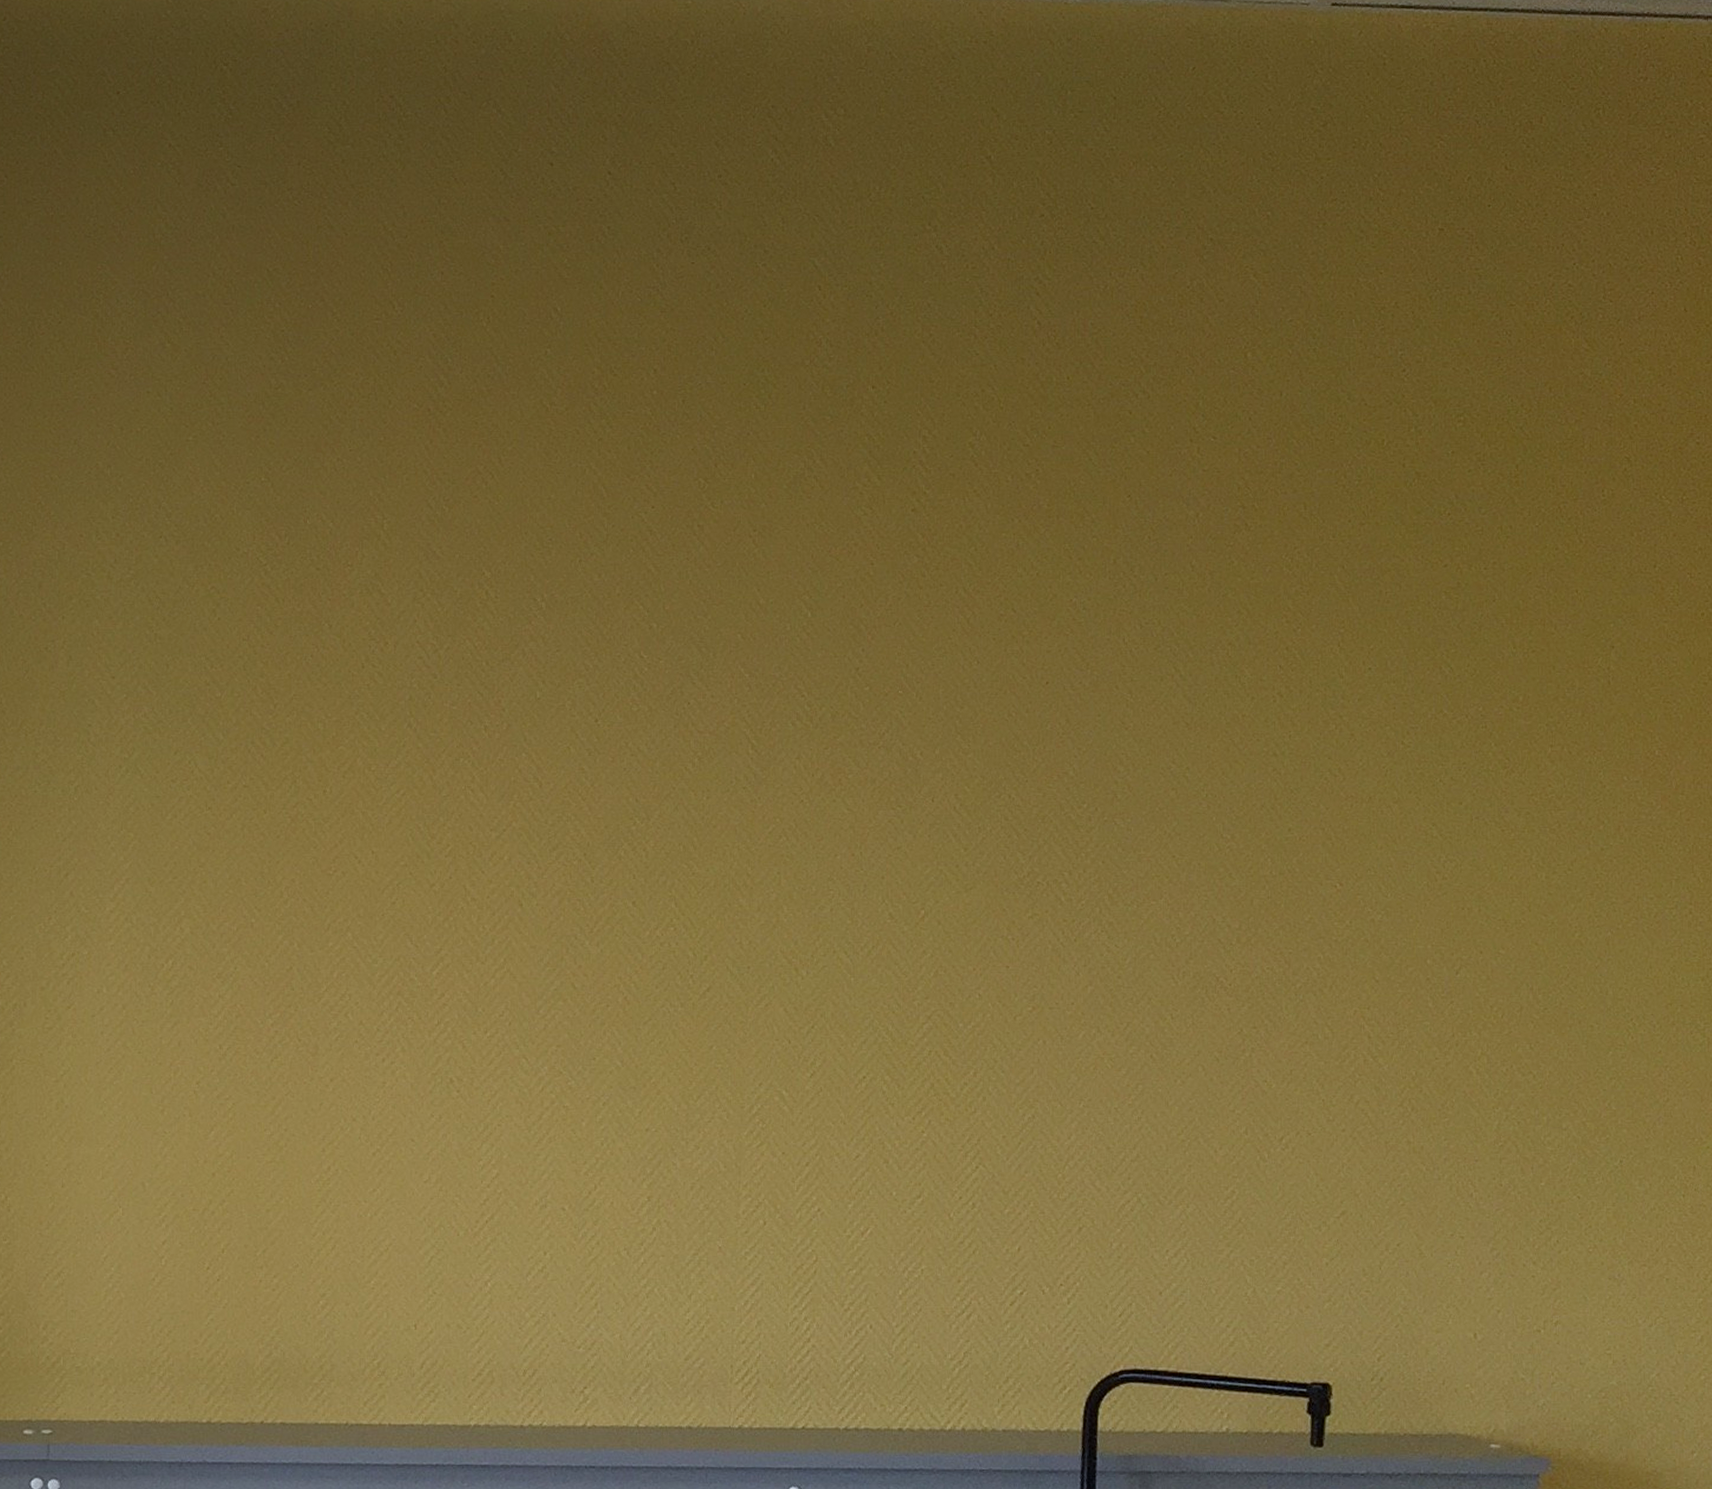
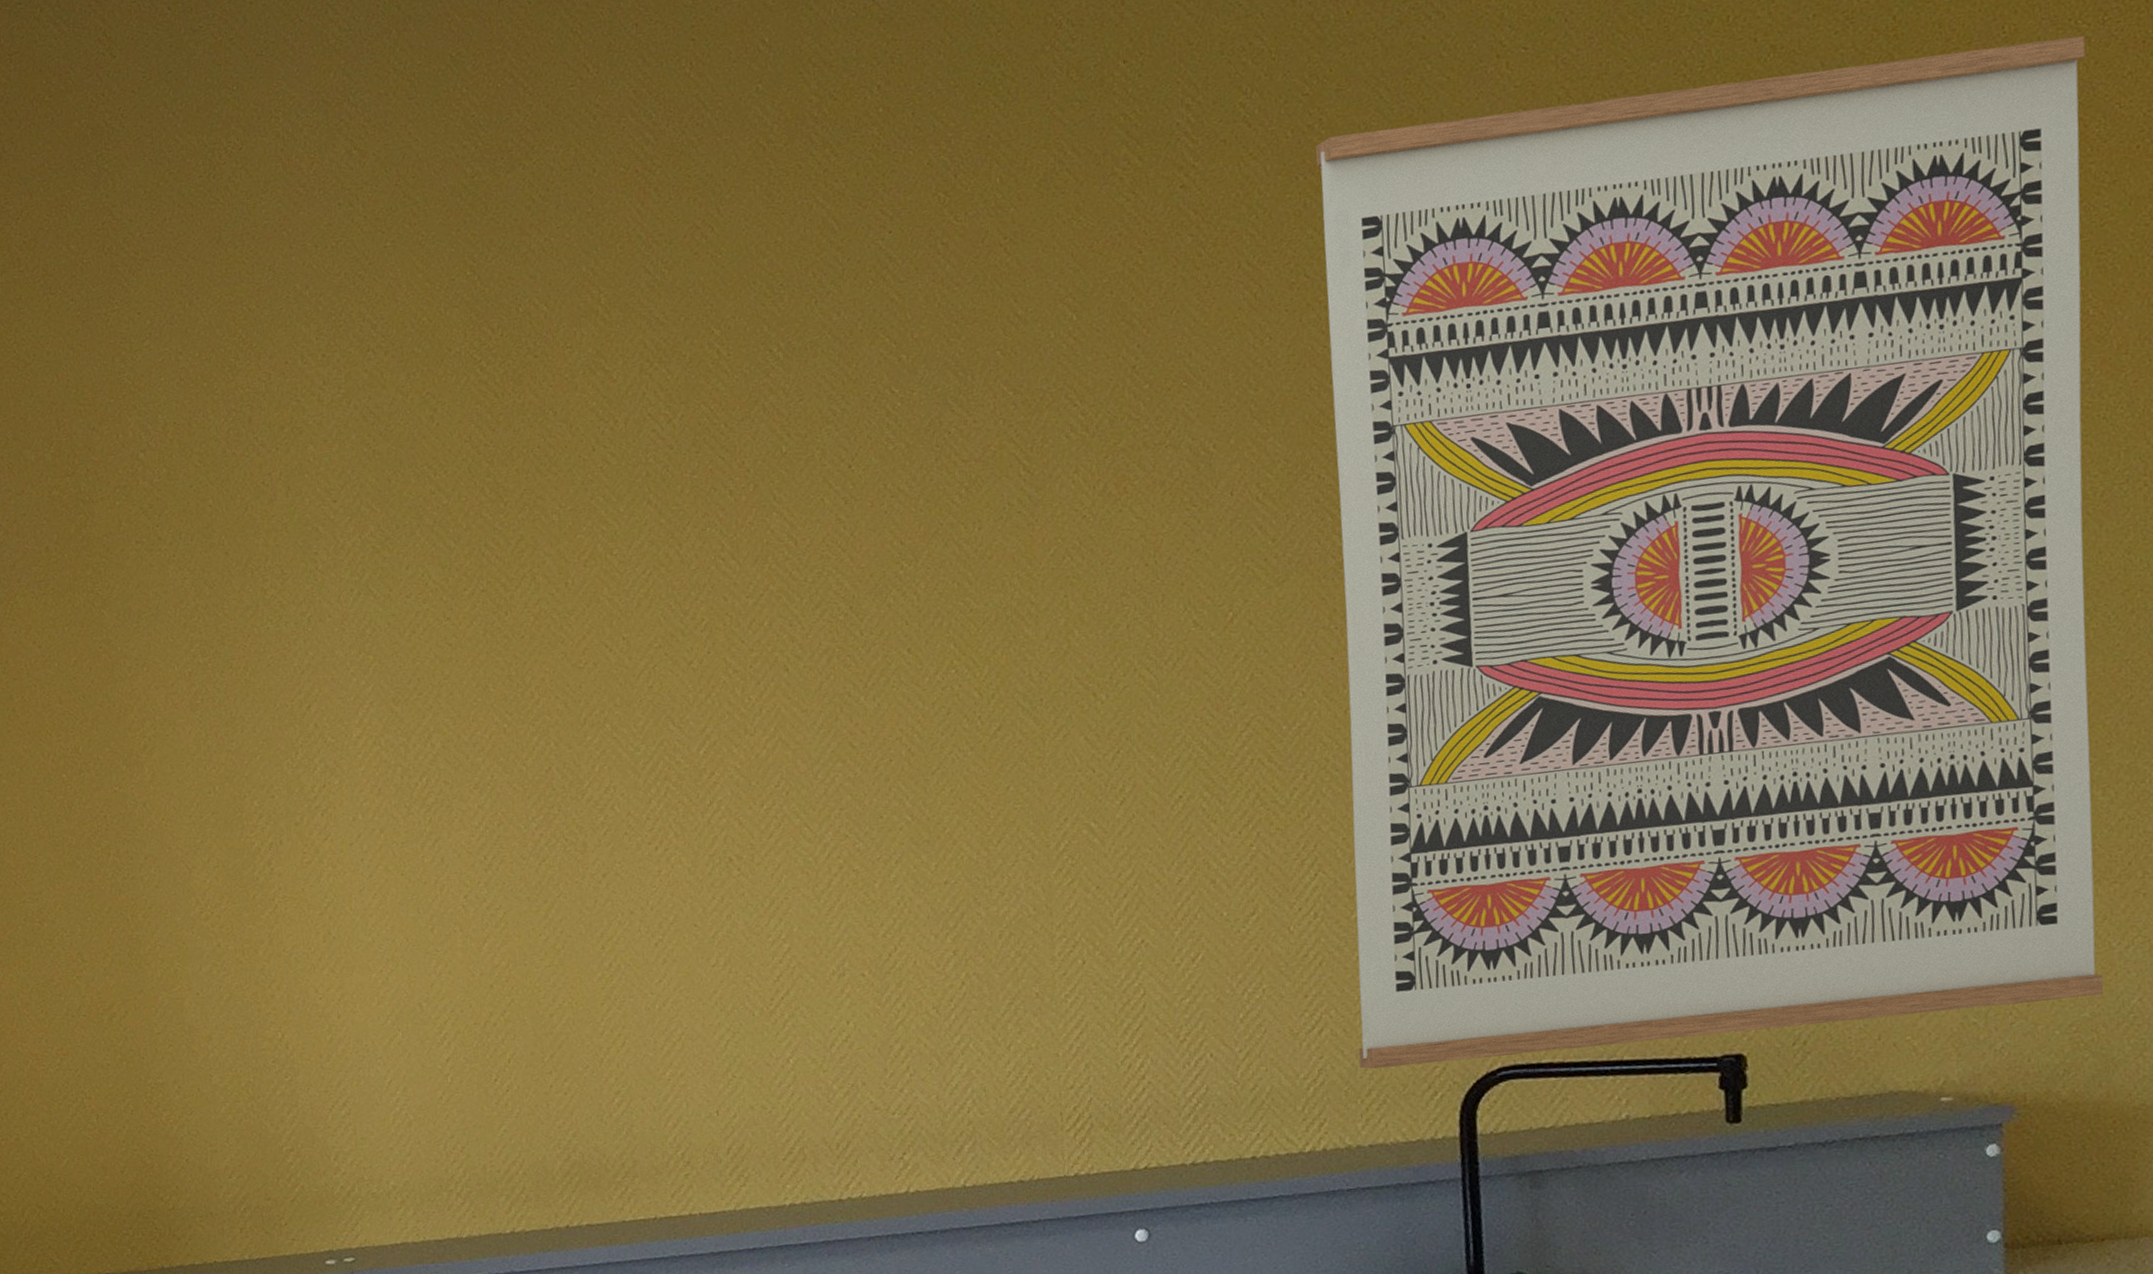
wall art: none [1000,487,1667,1367] -> present [1315,35,2104,1069]

